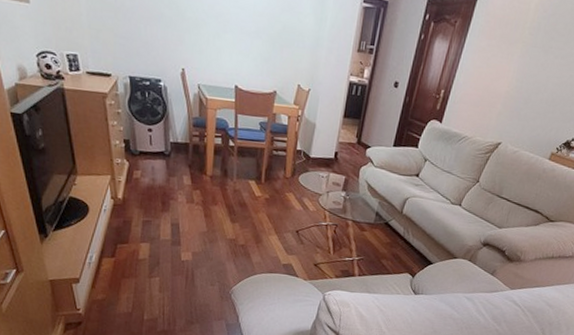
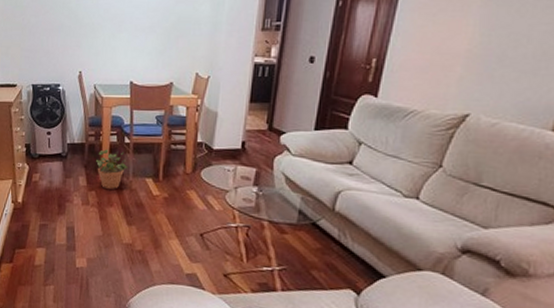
potted plant: none [199,151,232,189] -> present [95,149,128,189]

